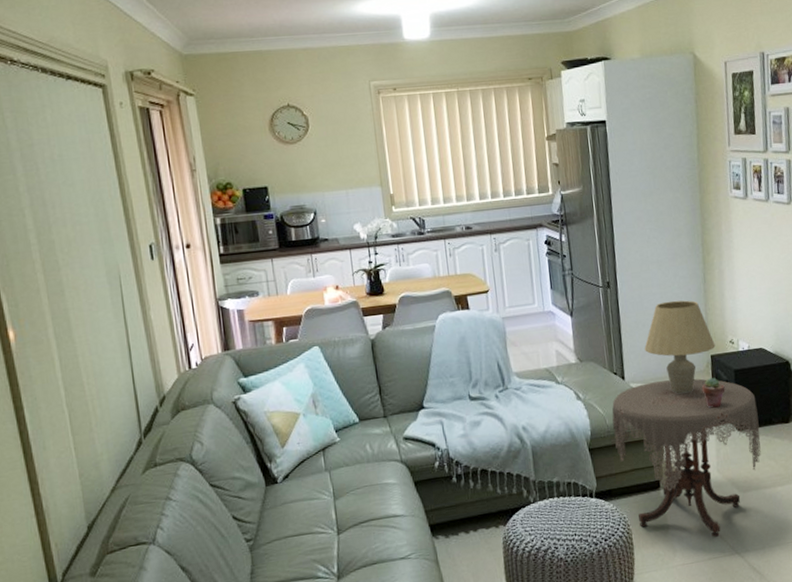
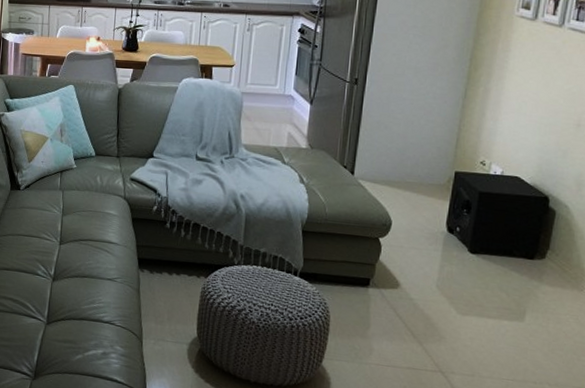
side table: present [612,378,761,537] -> none [330,183,499,350]
table lamp: present [644,300,715,394] -> none [382,108,463,203]
potted succulent: present [701,377,725,408] -> none [436,193,465,225]

